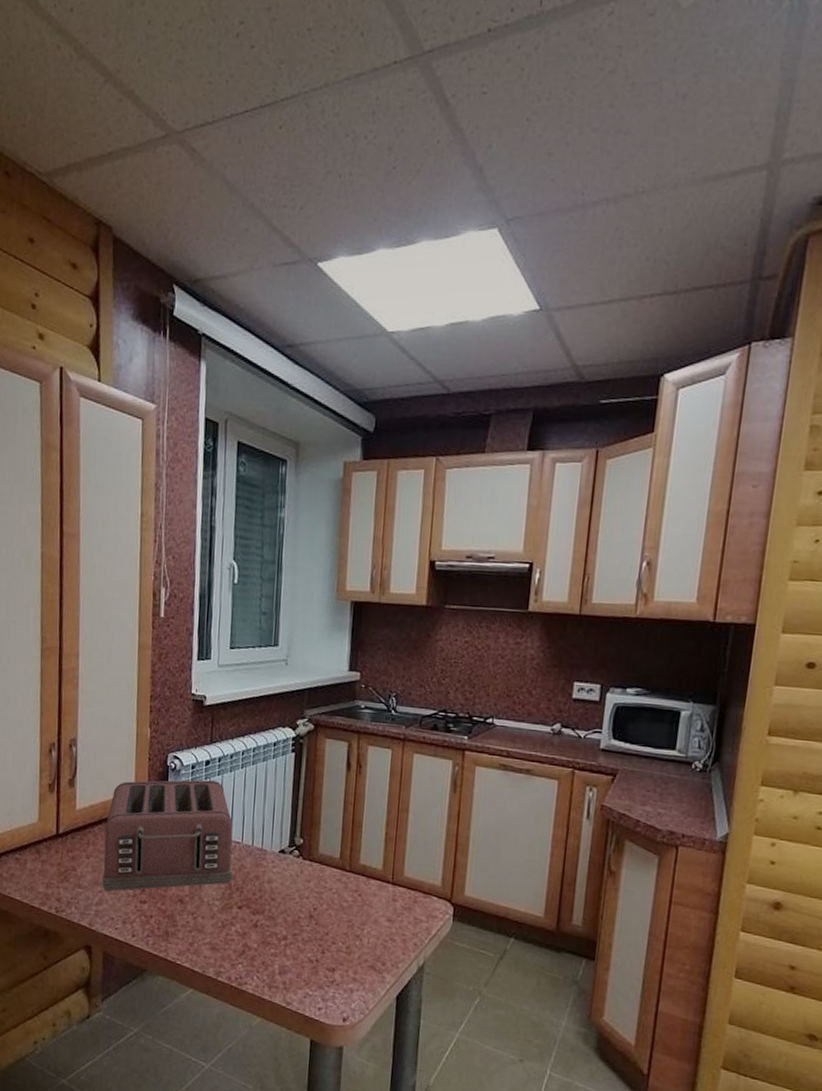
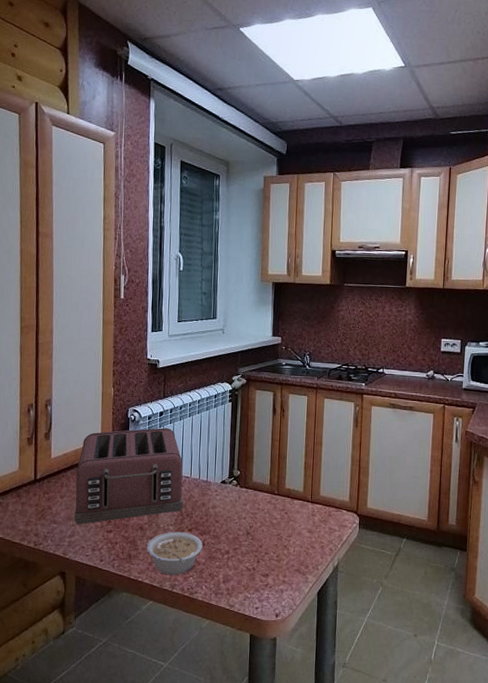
legume: none [186,907,255,961] -> present [146,531,203,576]

